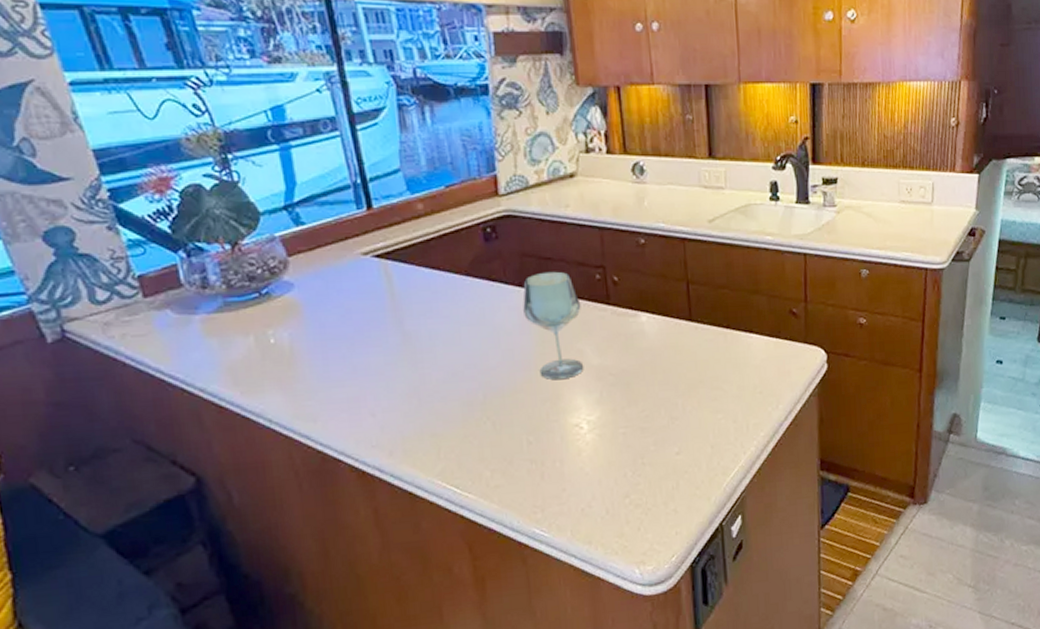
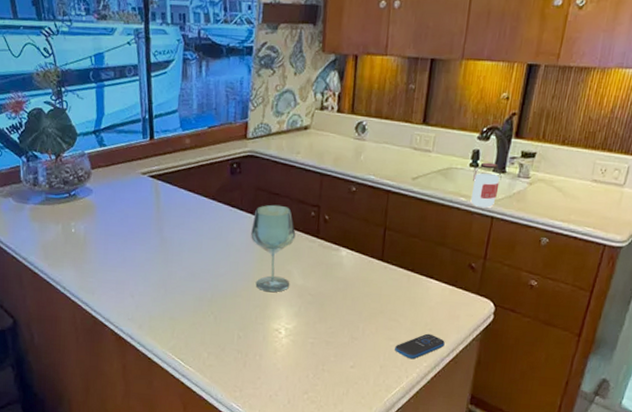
mobile phone: none [724,397,780,431] -> present [395,333,445,360]
jar: none [776,194,807,245] -> present [470,162,502,208]

